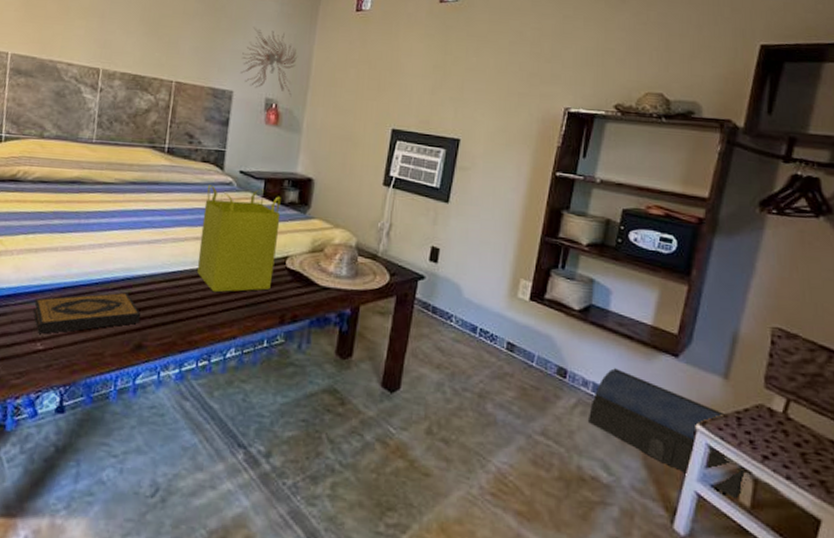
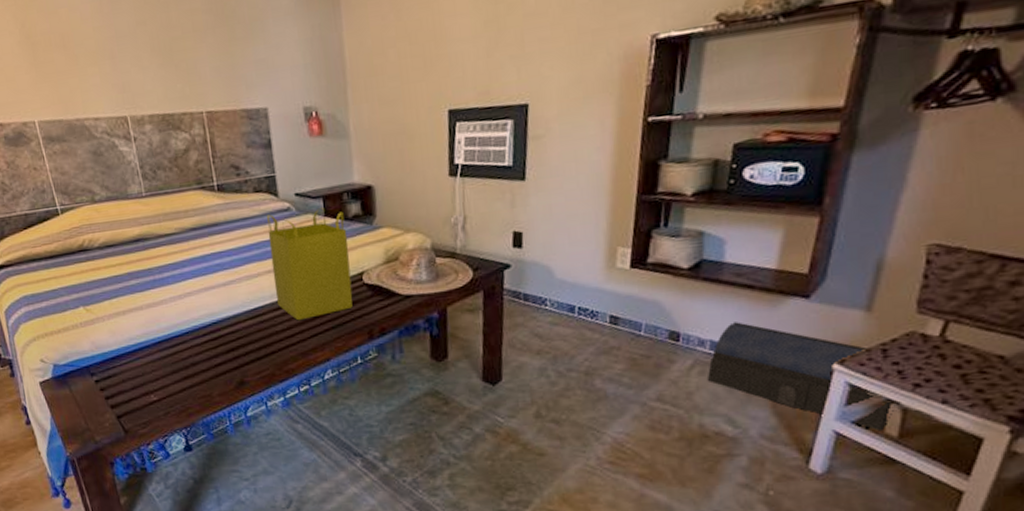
hardback book: present [33,292,141,334] -> none [136,336,237,387]
wall sculpture: present [240,27,297,97] -> none [267,25,331,100]

